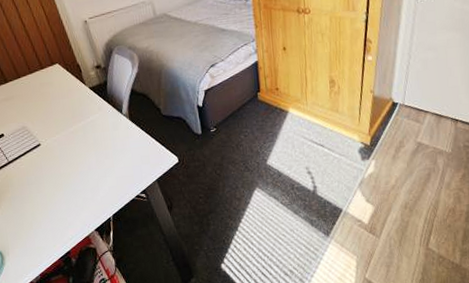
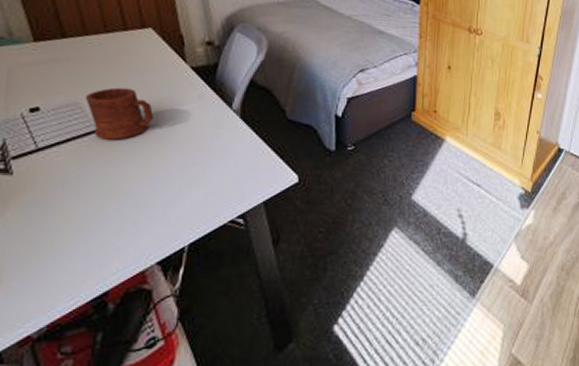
mug: none [28,111,73,150] -> present [85,87,155,140]

